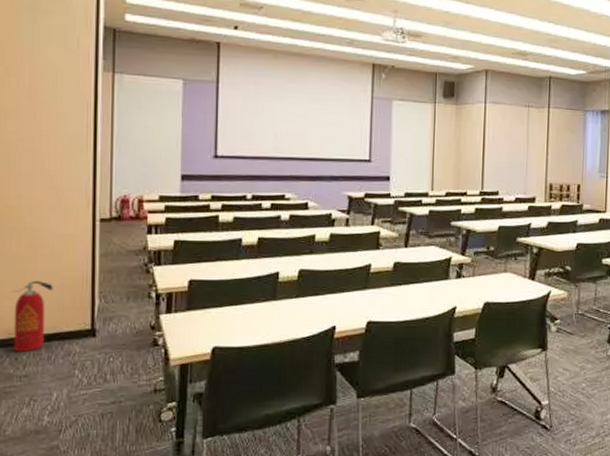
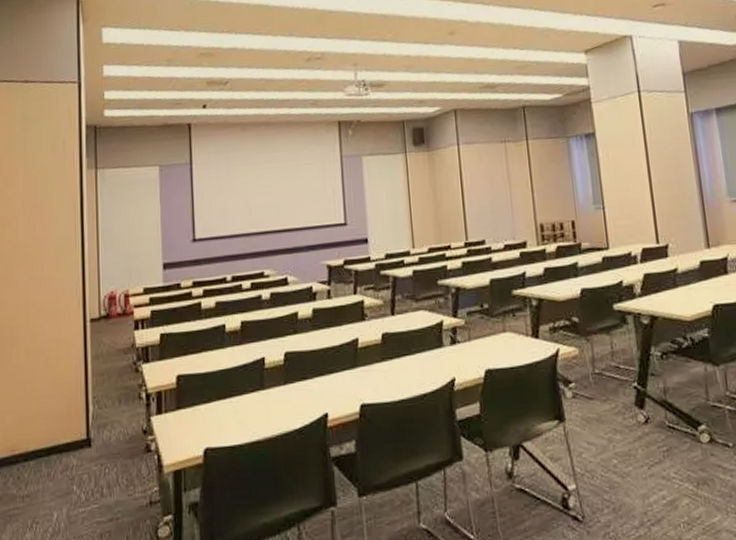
fire extinguisher: present [11,281,53,352] -> none [12,391,50,470]

